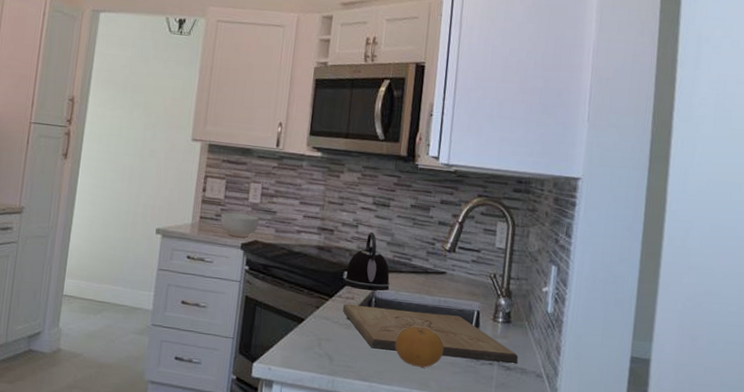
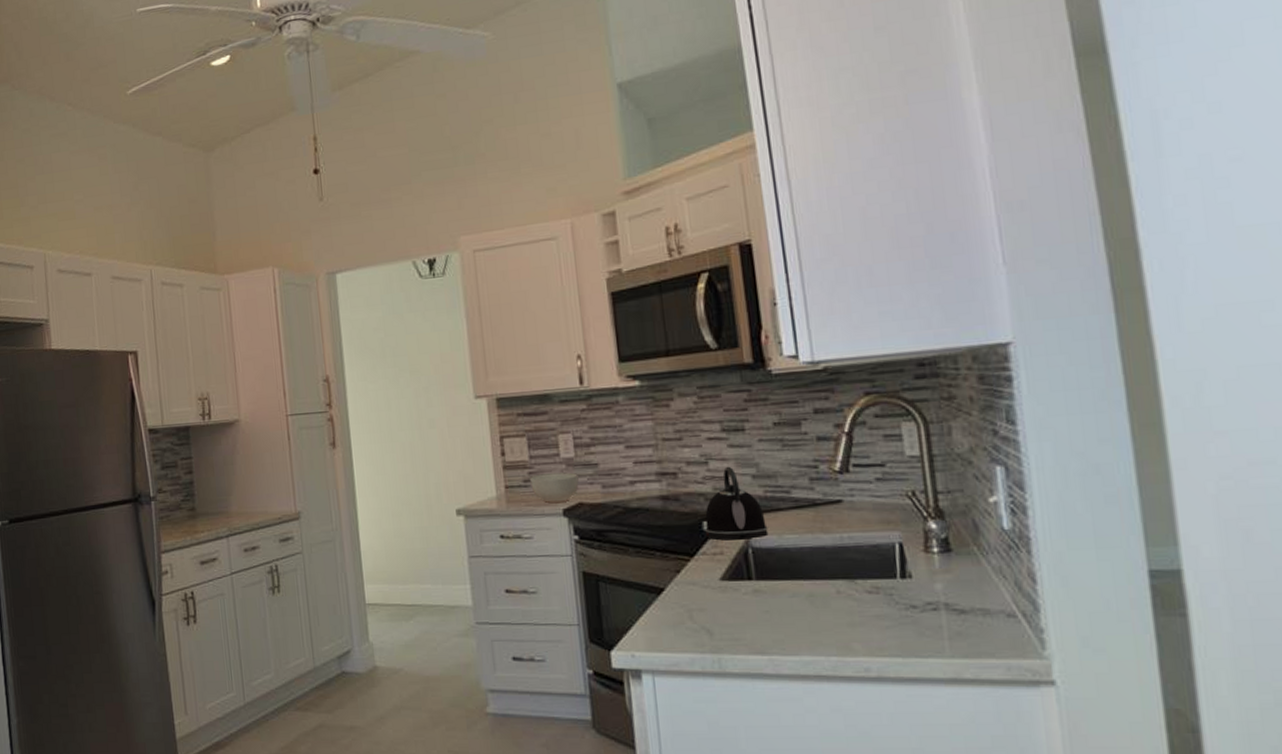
cutting board: present [342,303,518,363] -> none [710,553,974,612]
fruit: present [395,326,444,368] -> none [792,575,863,627]

